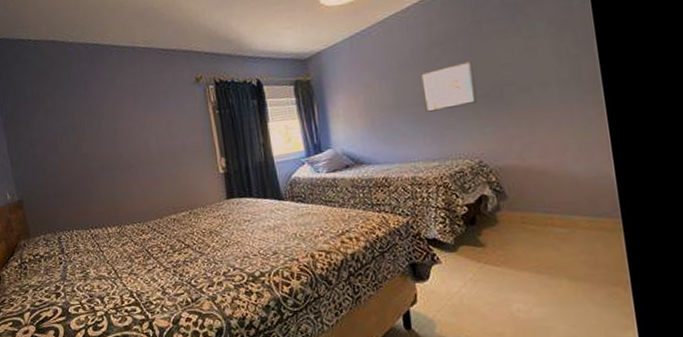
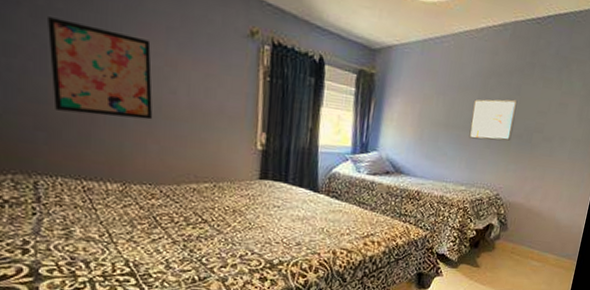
wall art: none [55,109,134,179] -> present [48,17,153,120]

